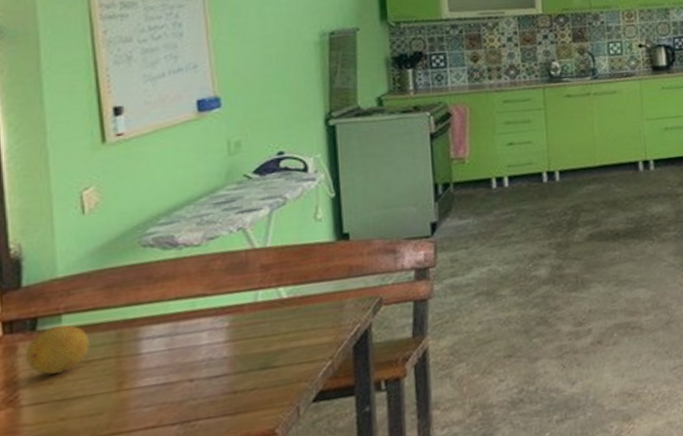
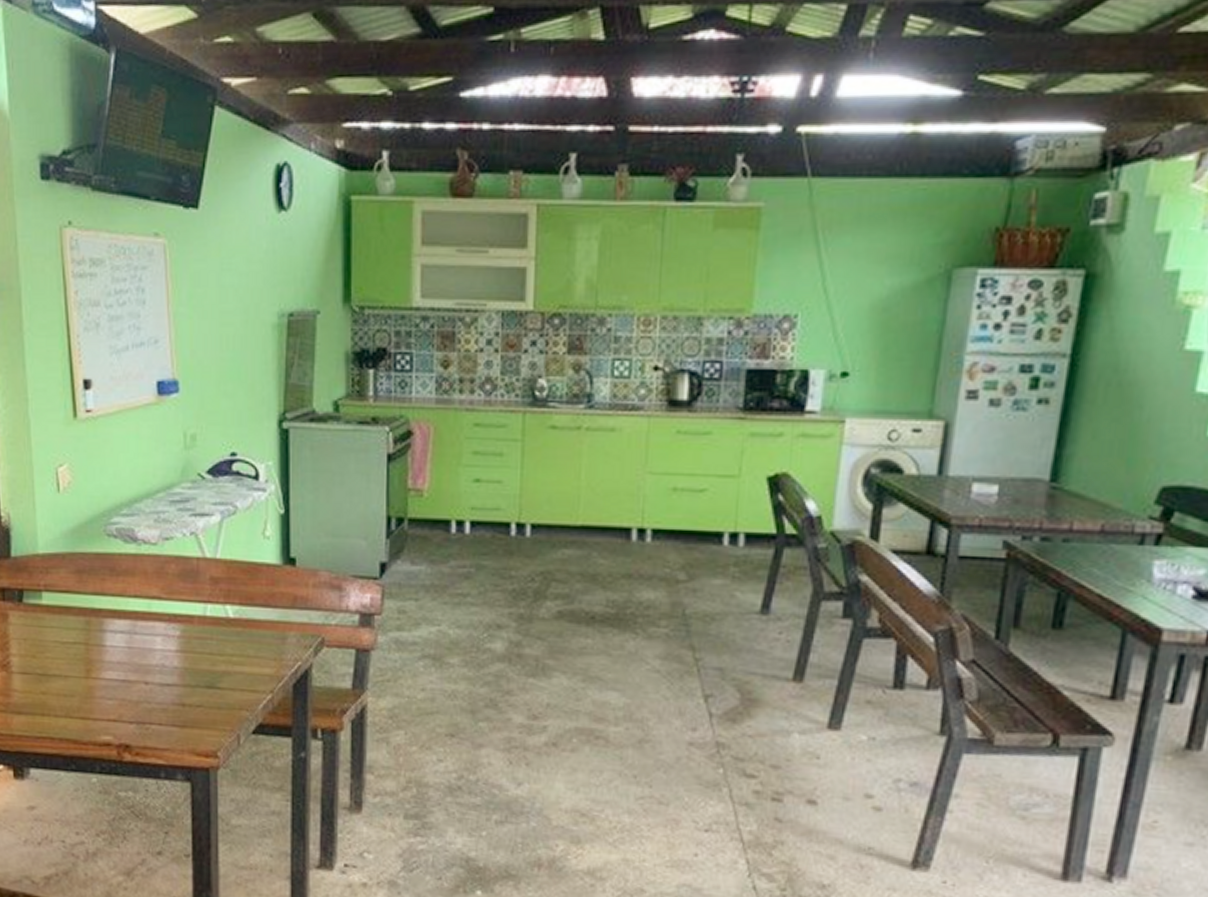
fruit: present [25,325,90,375] -> none [14,601,64,648]

